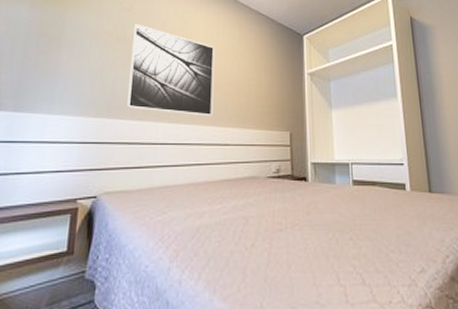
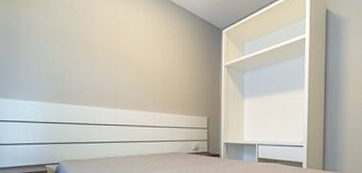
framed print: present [127,24,215,116] -> none [76,21,144,103]

